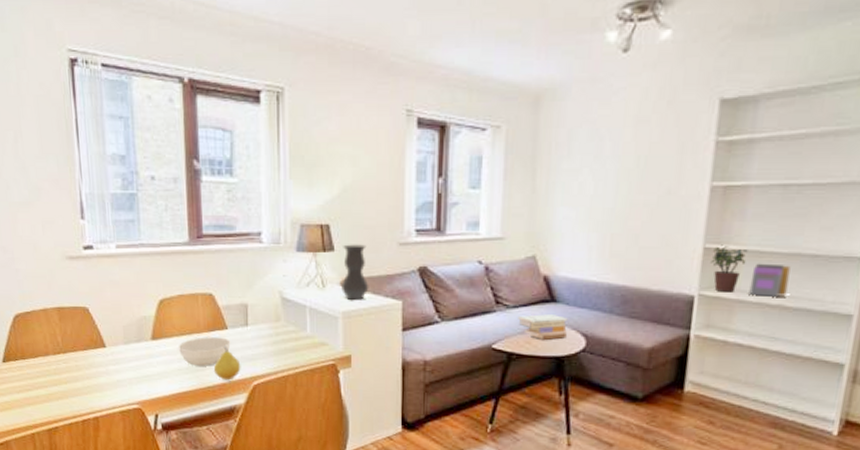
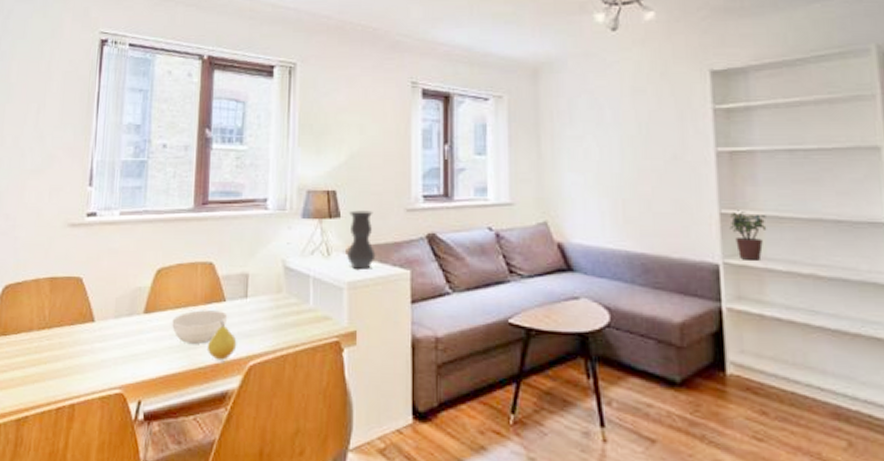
books: present [518,314,568,341] -> none [534,285,588,315]
books: present [749,263,791,298] -> none [775,229,817,267]

